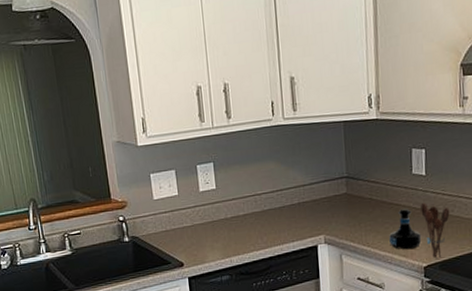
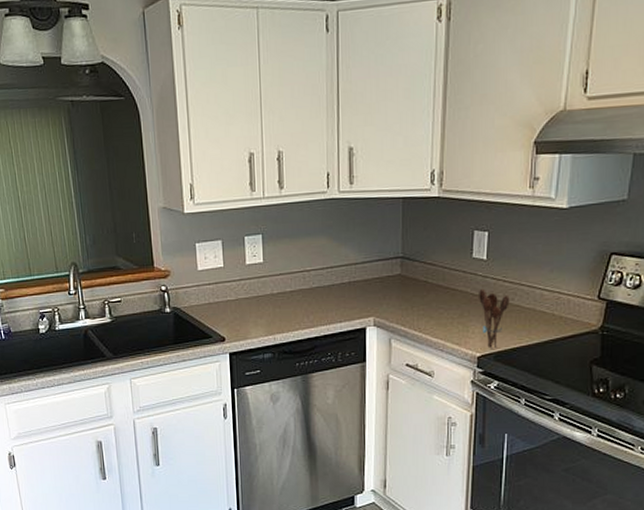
tequila bottle: present [389,208,422,250] -> none [443,293,477,338]

